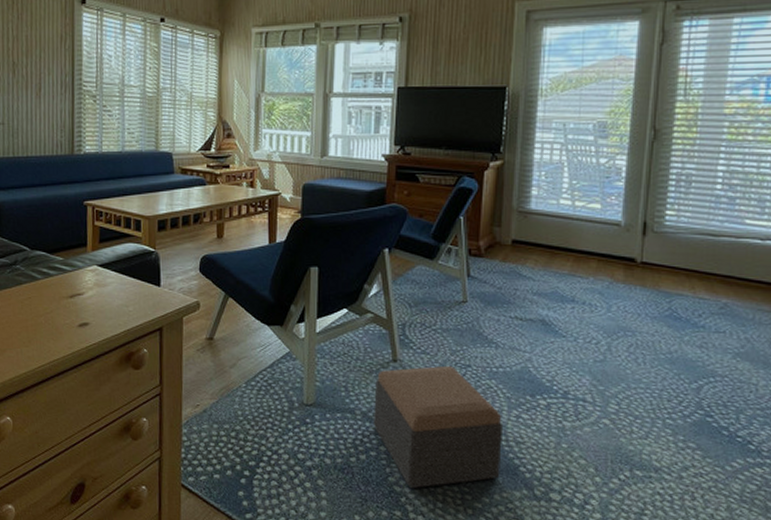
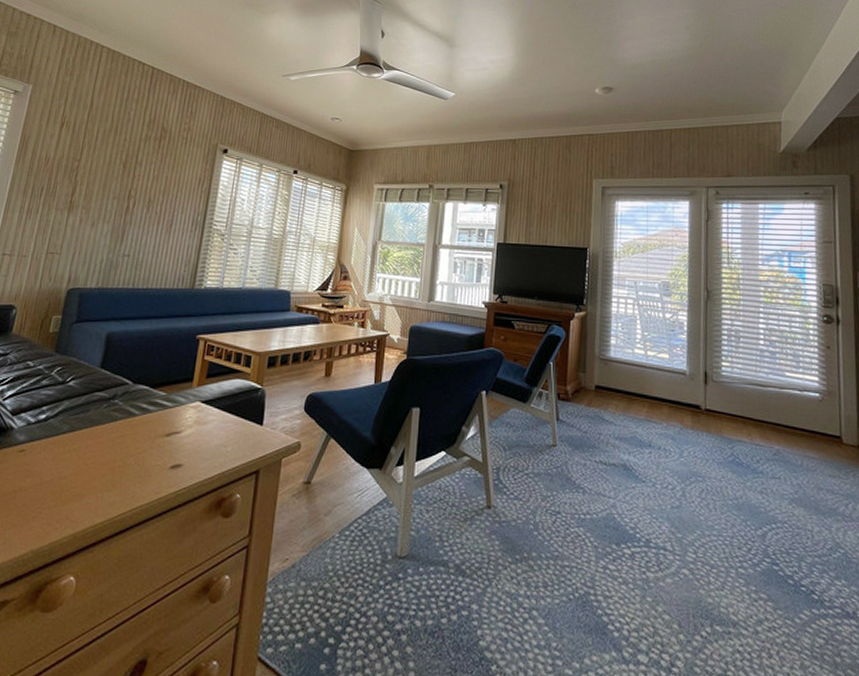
footstool: present [373,365,504,489] -> none [465,512,592,655]

